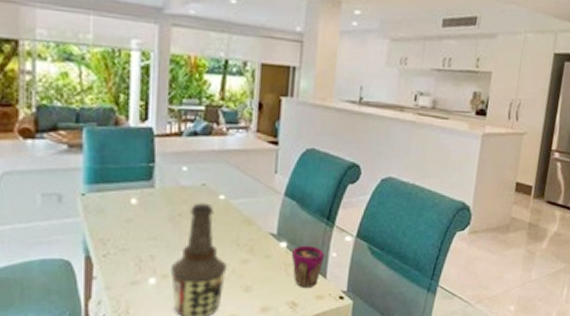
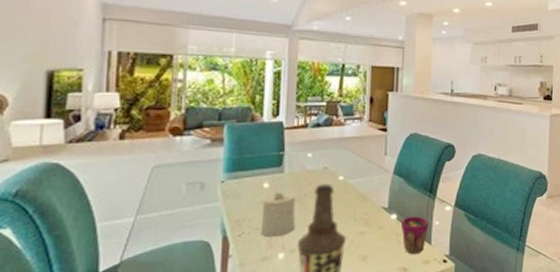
candle: none [128,209,169,260] -> present [260,192,296,237]

